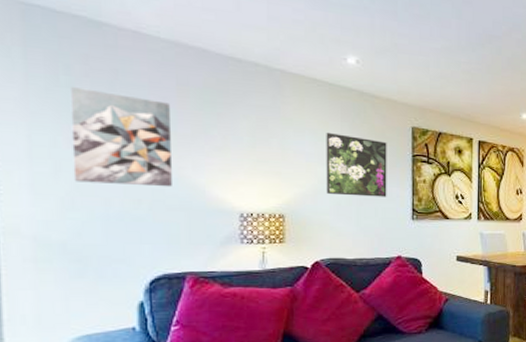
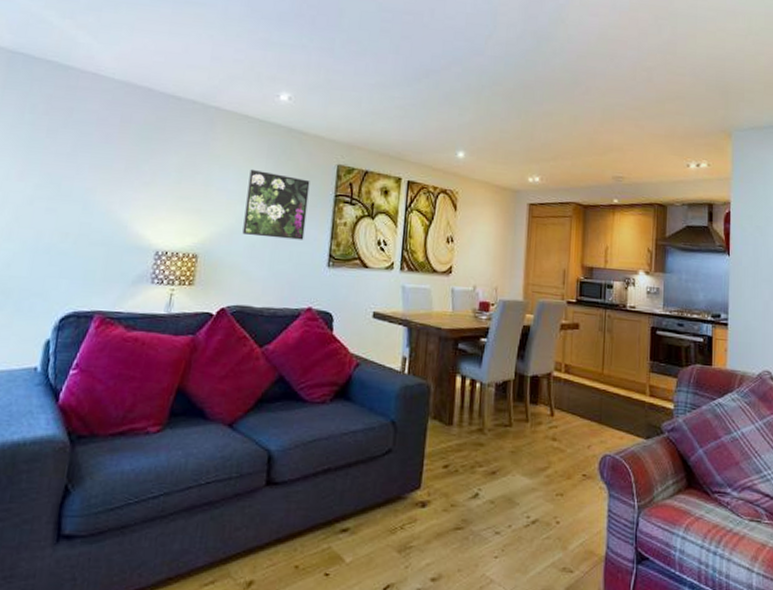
wall art: present [69,87,172,187] -> none [15,124,111,222]

